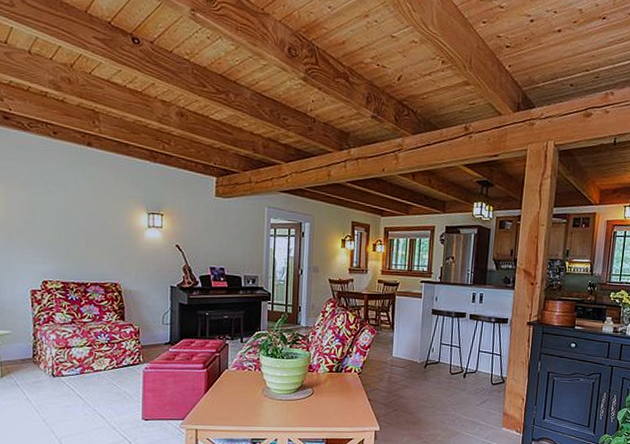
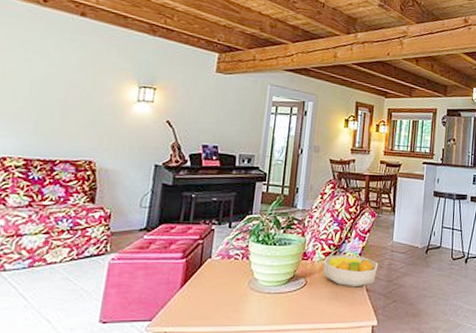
fruit bowl: none [327,367,379,397] -> present [322,254,379,287]

